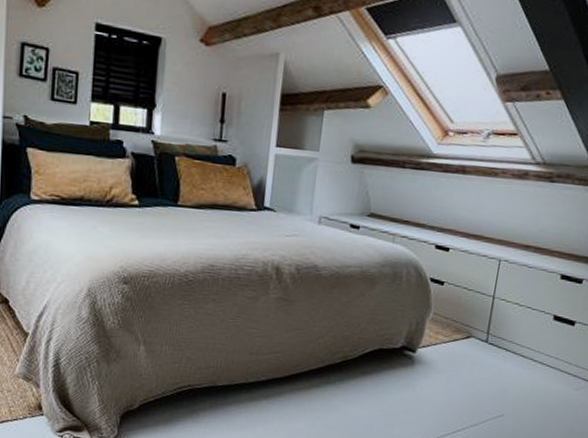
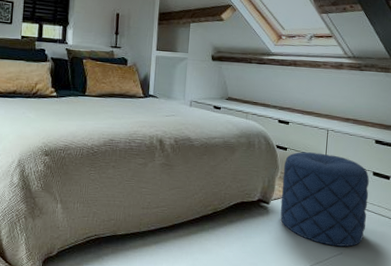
pouf: none [429,287,548,407] -> present [280,152,369,247]

